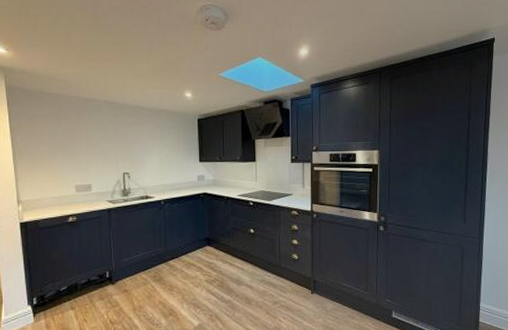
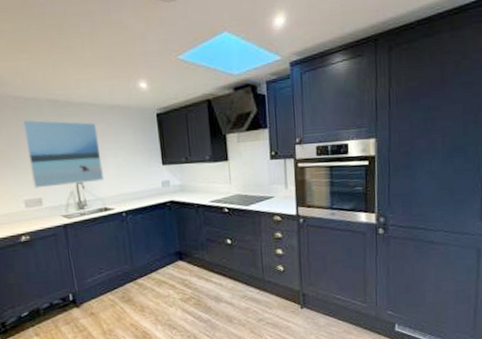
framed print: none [82,117,147,176] -> present [22,119,104,189]

